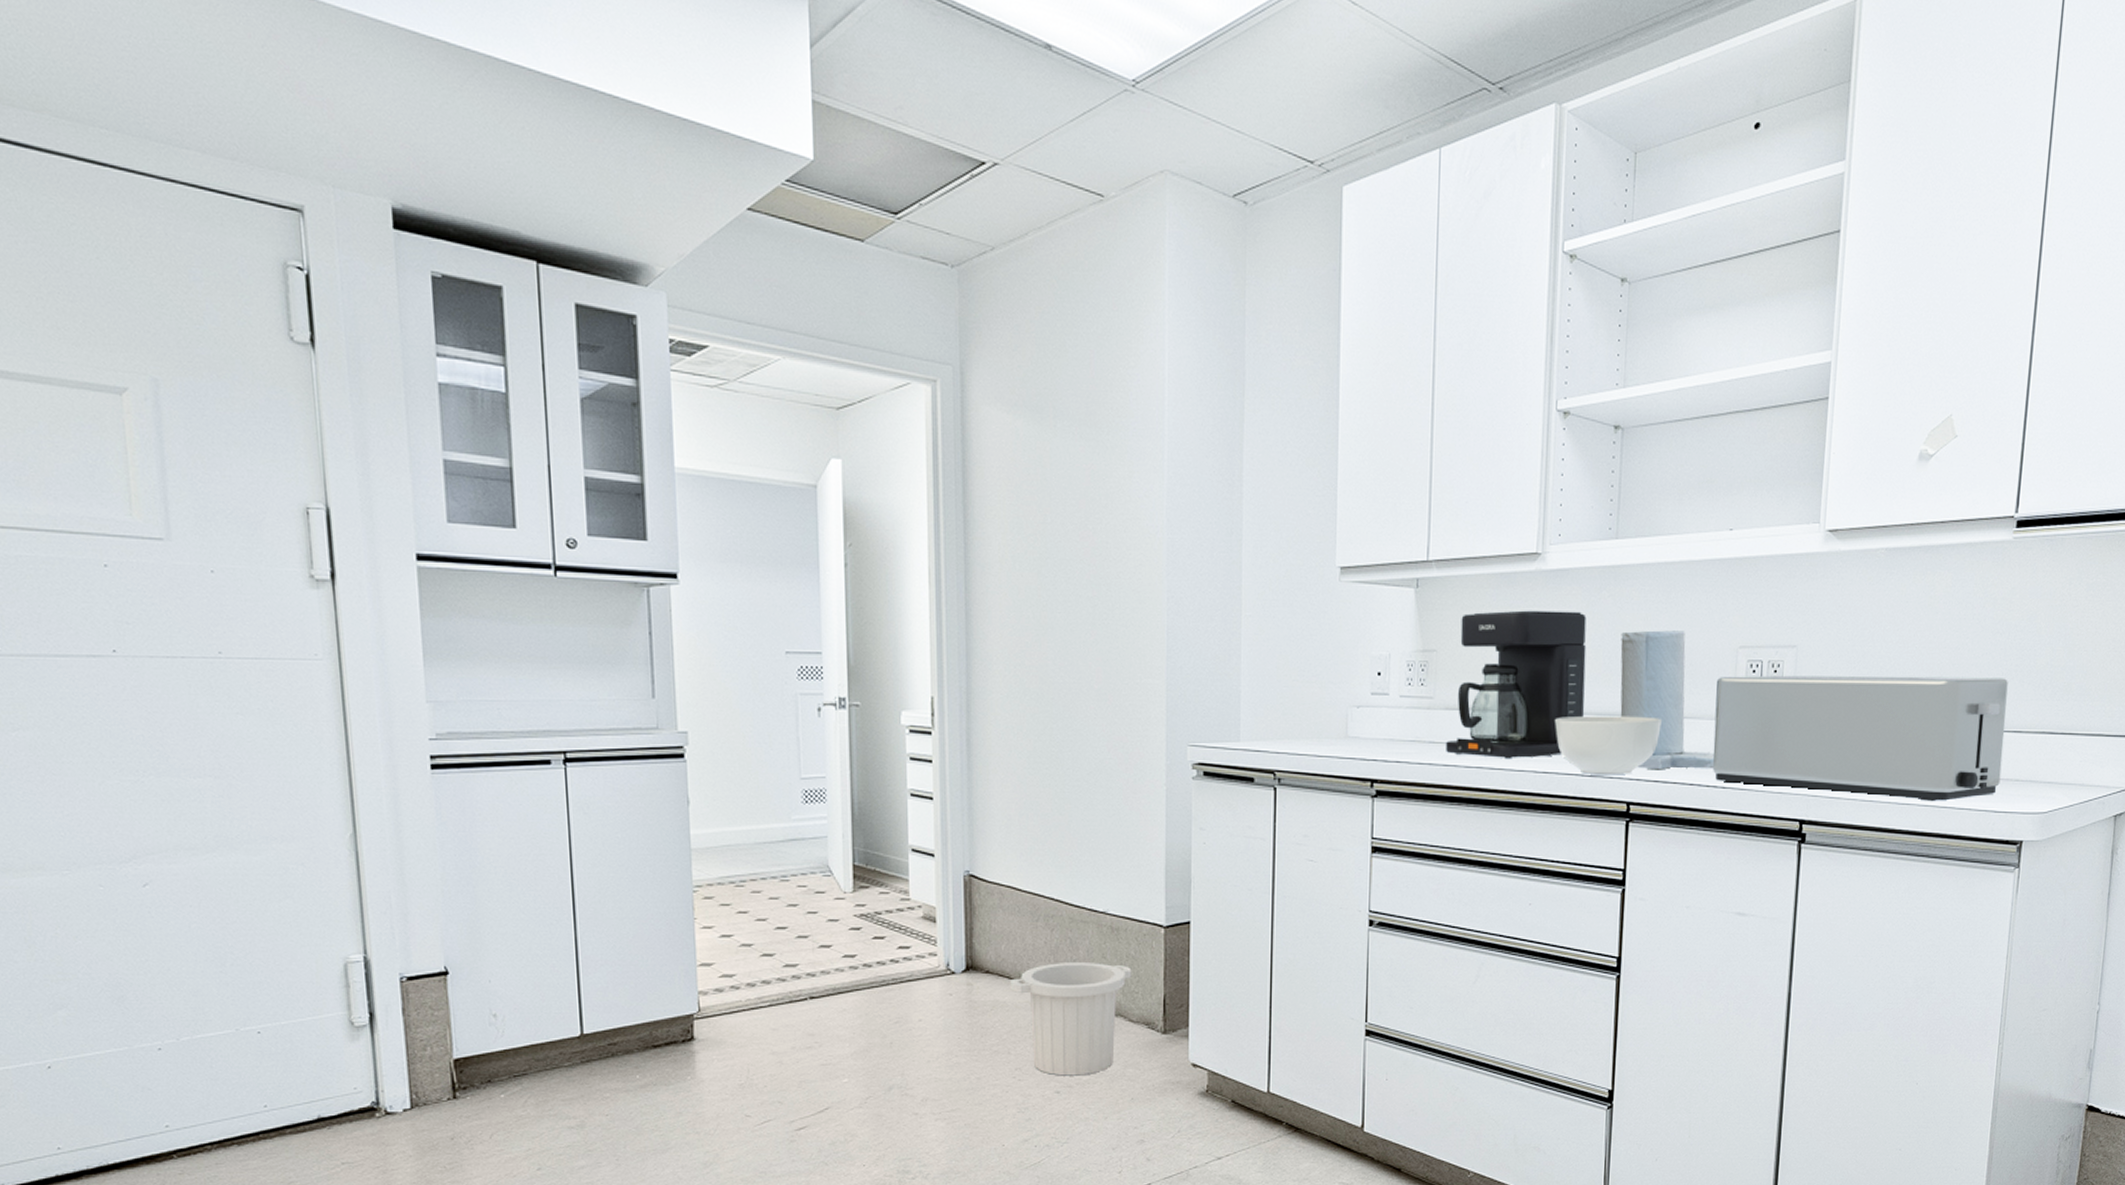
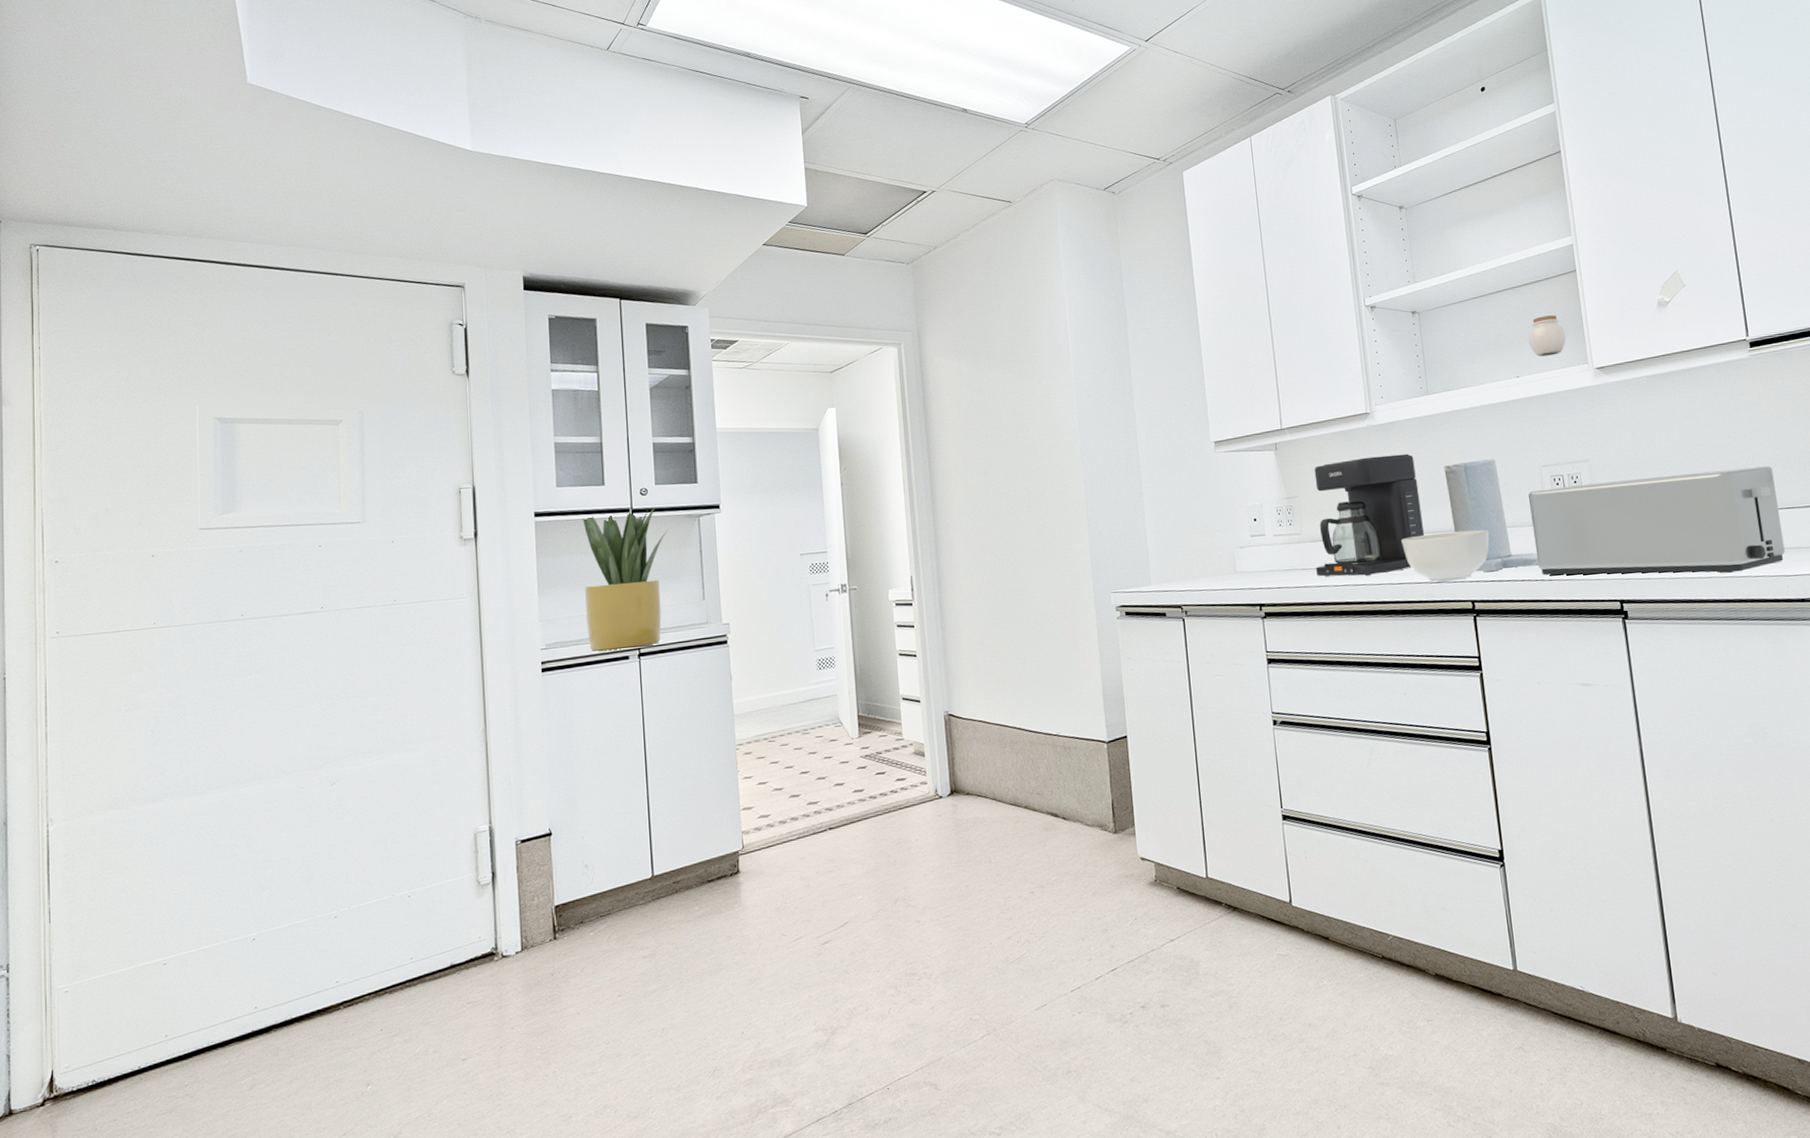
planter: none [485,567,606,750] -> present [582,508,669,651]
trash can: present [1010,961,1132,1076] -> none [987,777,1084,878]
jar: none [1752,453,1800,507] -> present [1528,315,1567,357]

